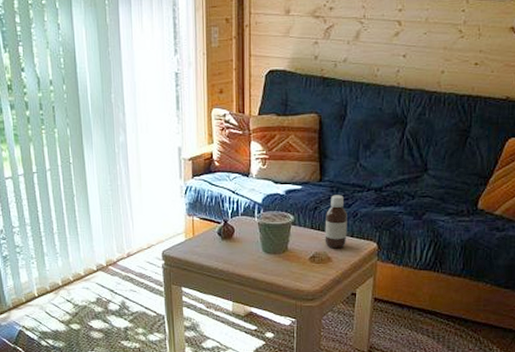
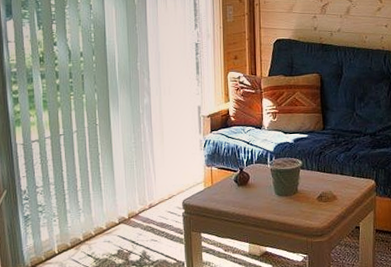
bottle: present [325,195,347,249] -> none [329,140,349,188]

